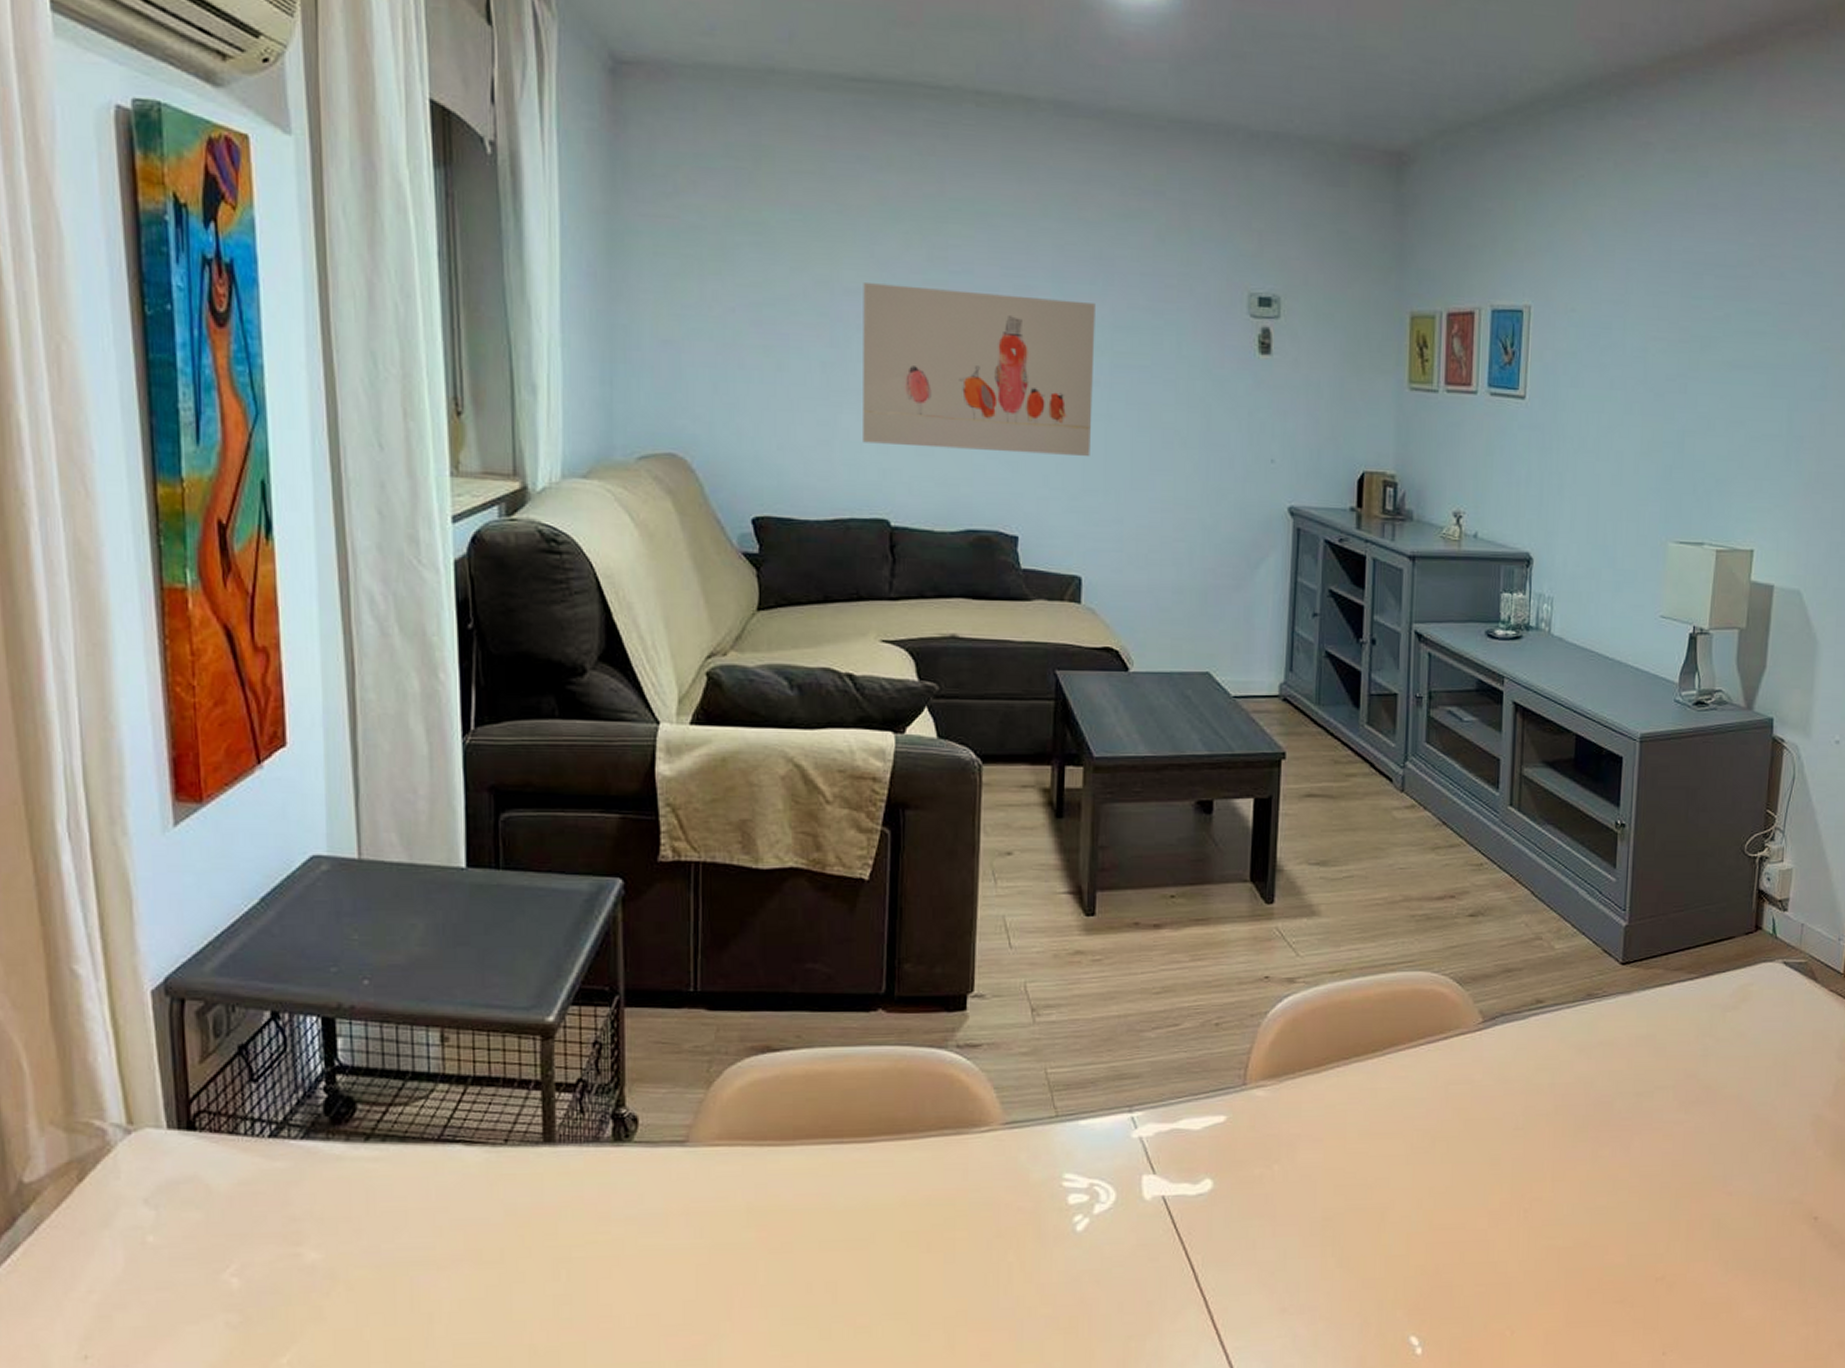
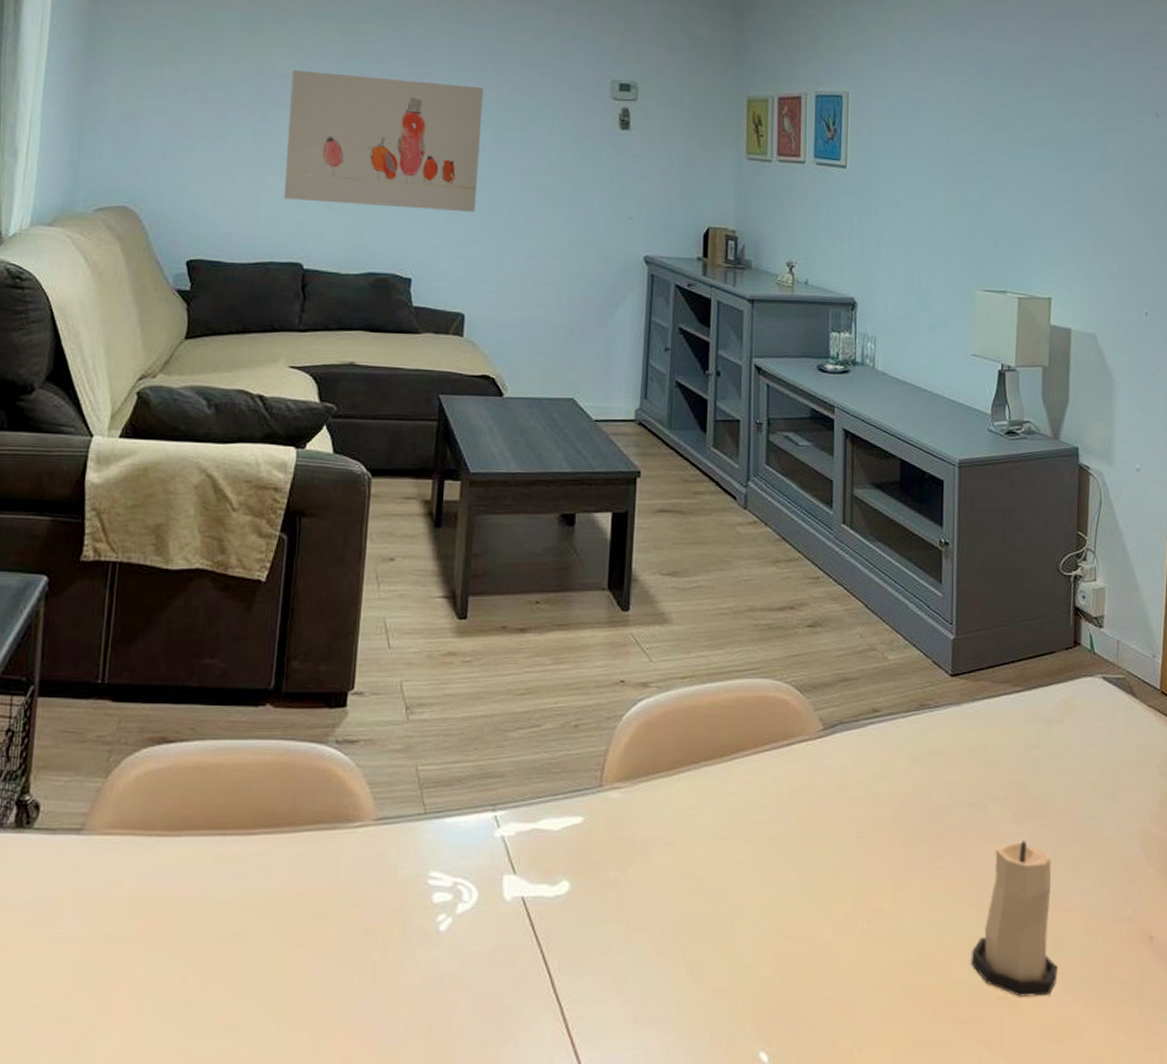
candle: none [1630,1128,1718,1278] -> present [971,841,1058,997]

